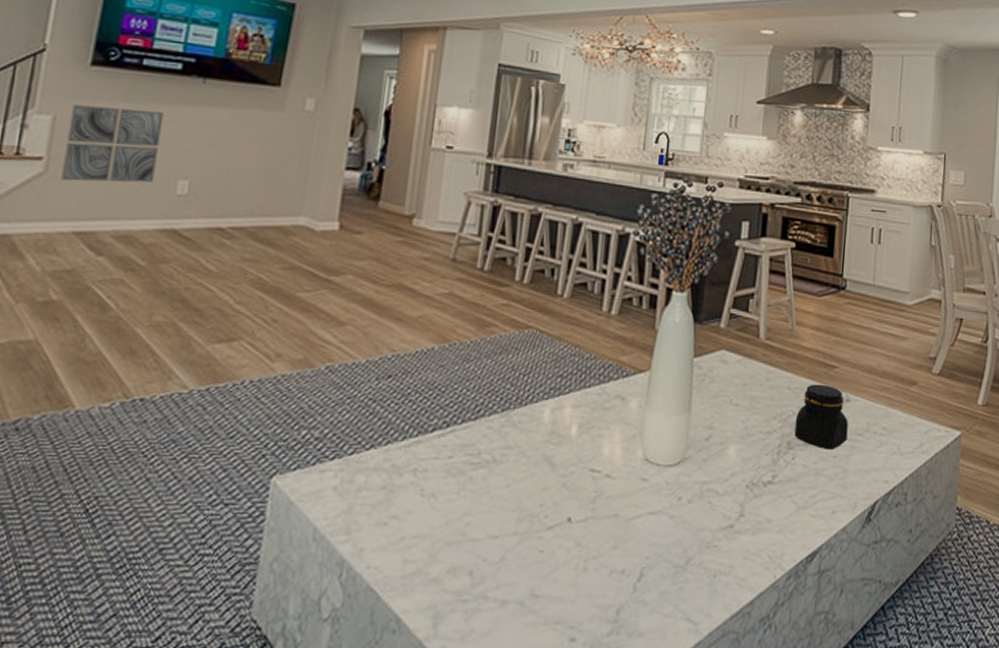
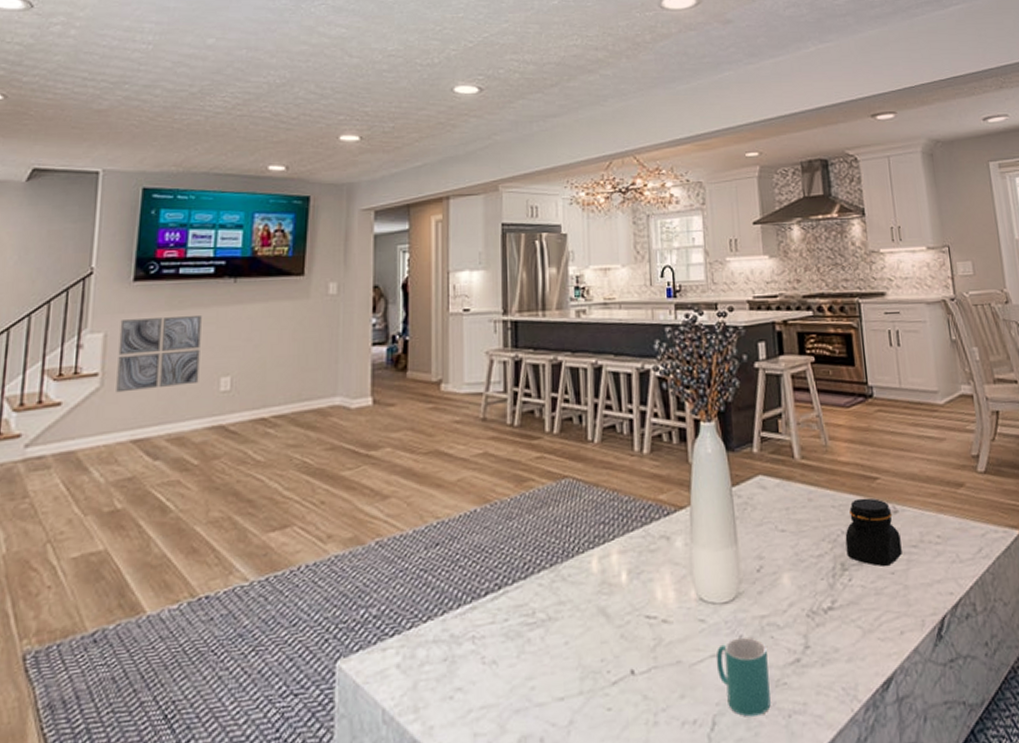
mug: none [652,499,703,572] -> present [716,637,771,717]

